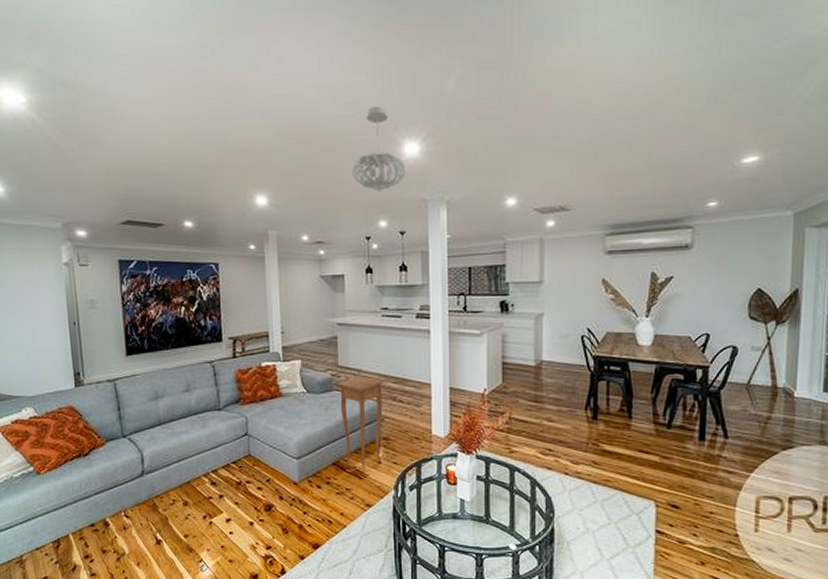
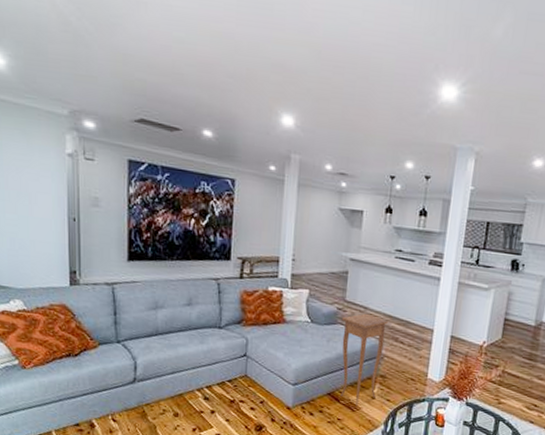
pendant light: present [351,106,405,193] -> none [385,41,440,133]

